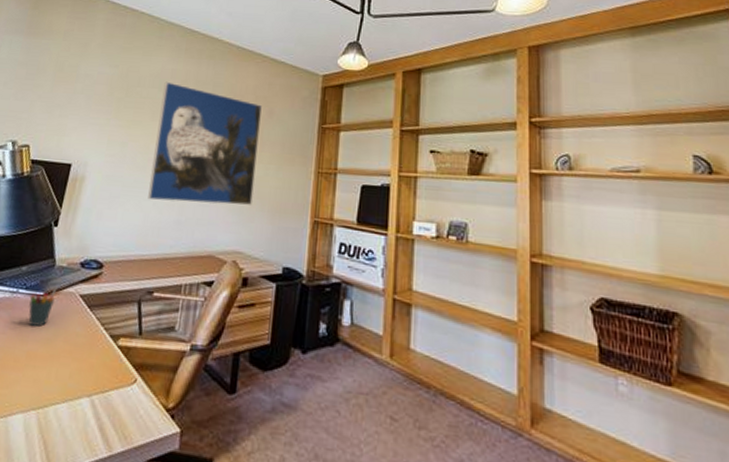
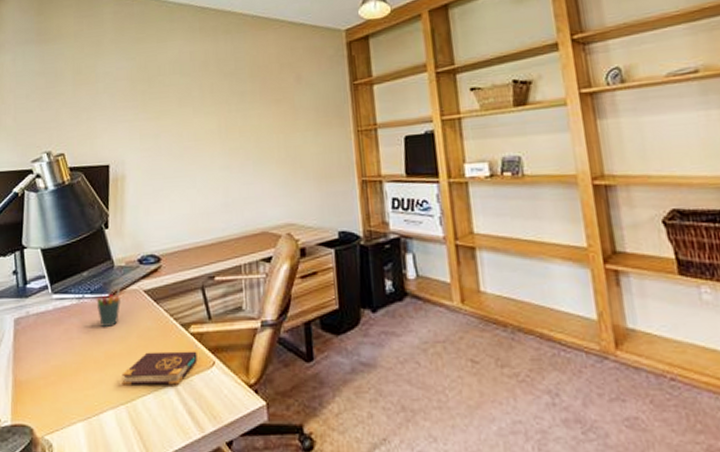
book: none [37,358,121,397] -> present [121,351,198,385]
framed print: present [148,81,262,205] -> none [185,65,296,188]

